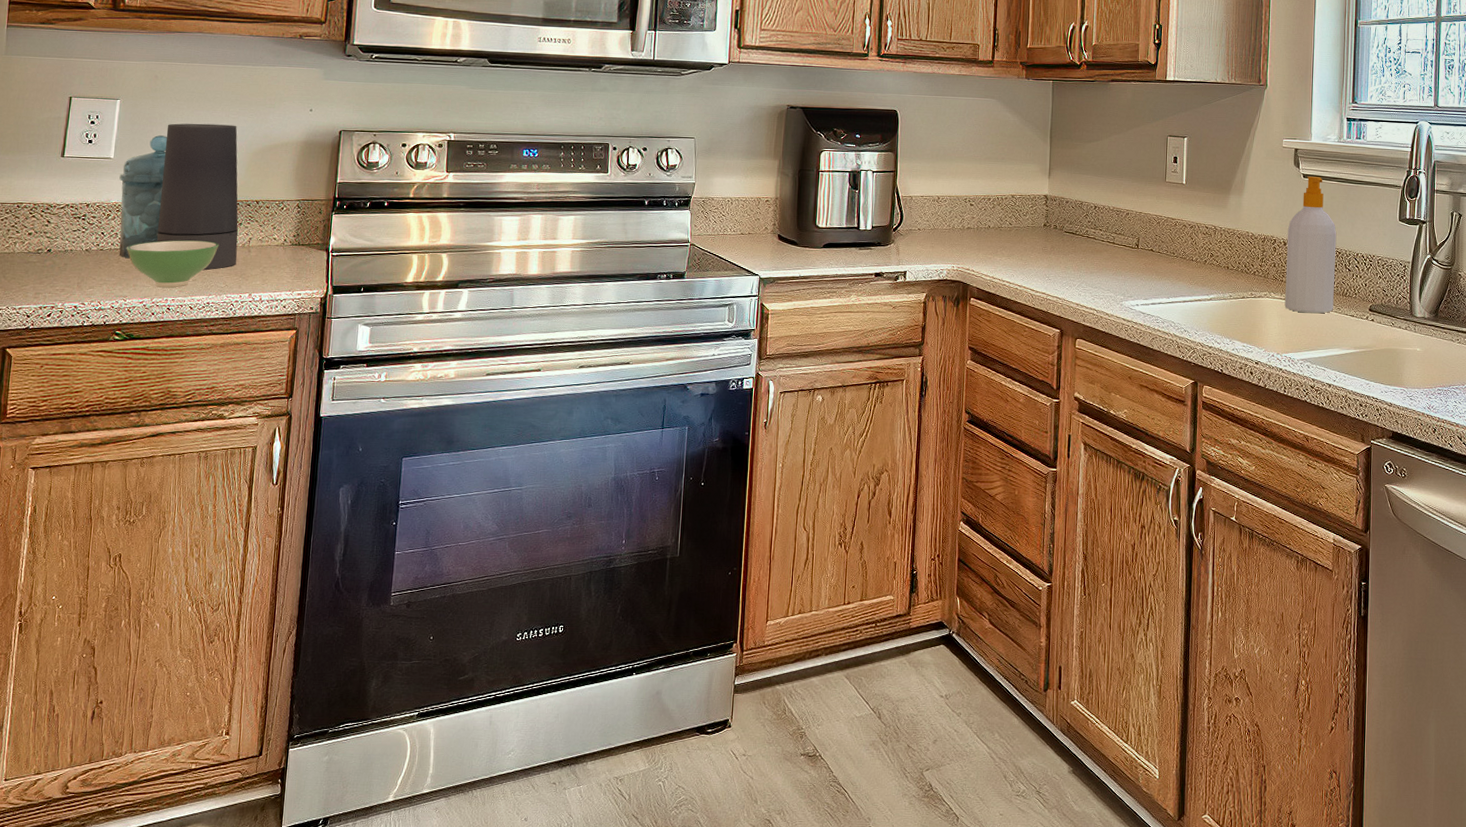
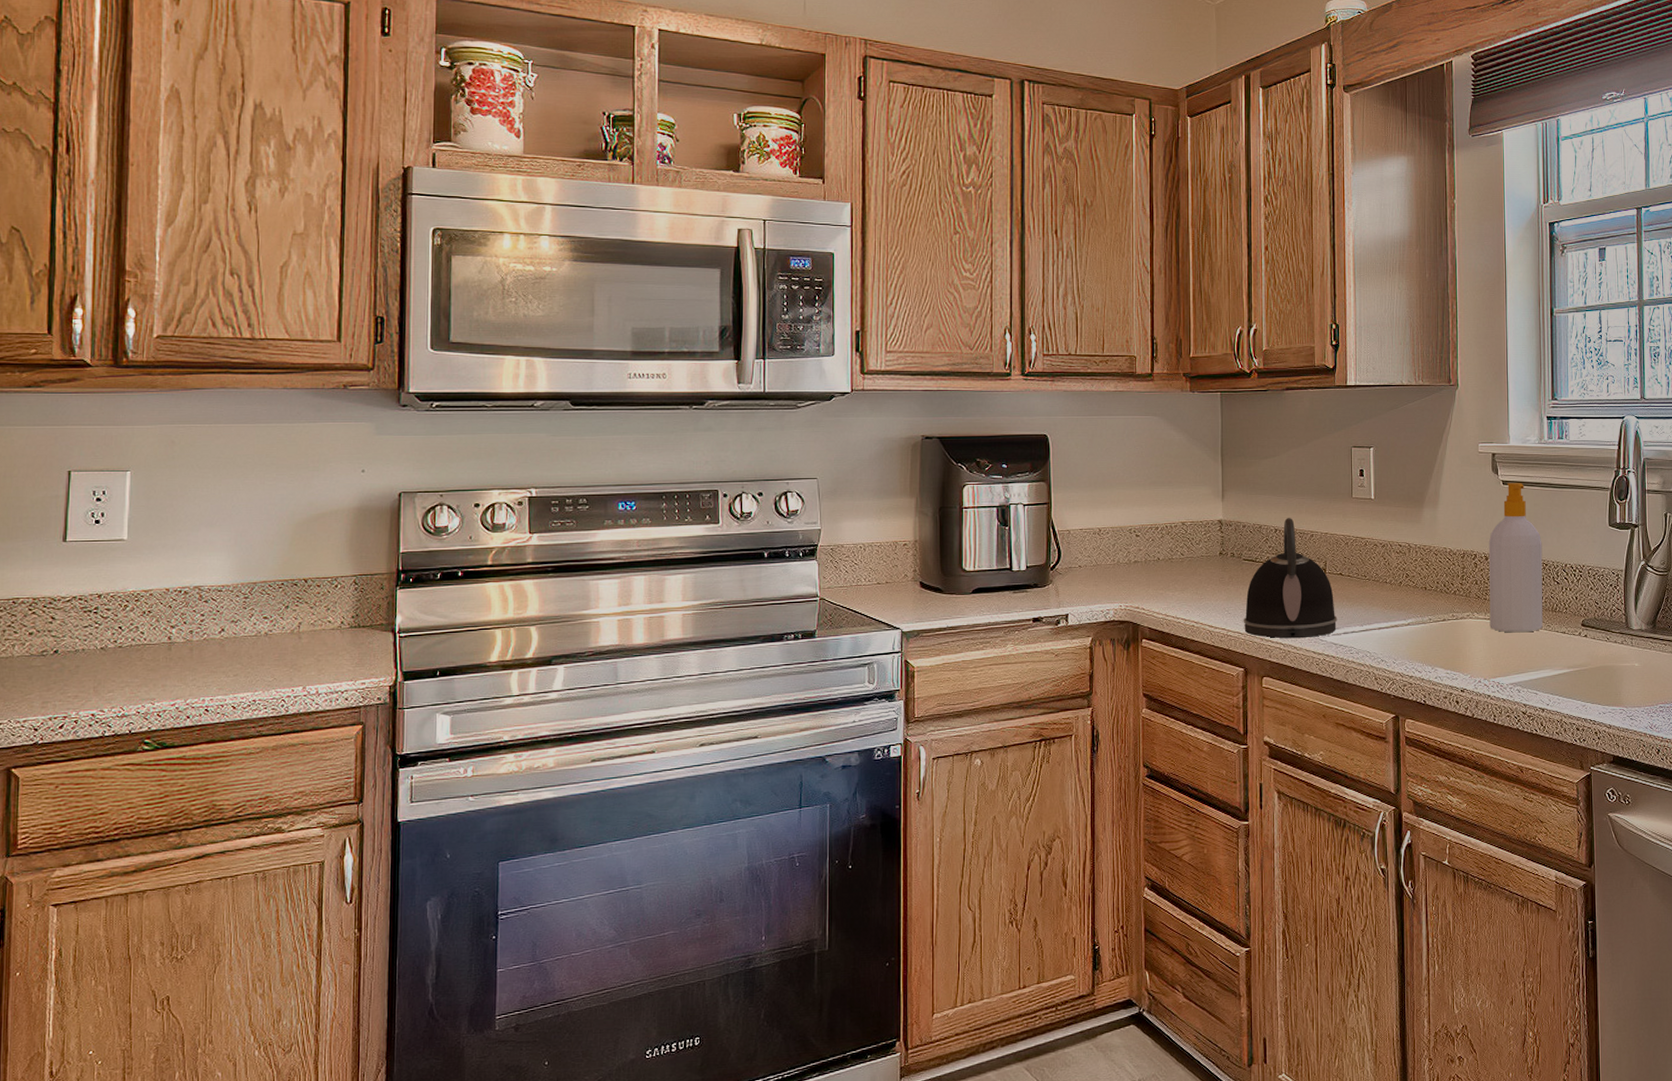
canister: present [119,135,167,258] -> none [136,510,191,654]
bowl: present [126,240,220,288] -> none [150,629,263,686]
canister: present [156,123,239,270] -> none [186,493,286,662]
kettle: none [1061,197,1147,306] -> present [1243,518,1338,638]

